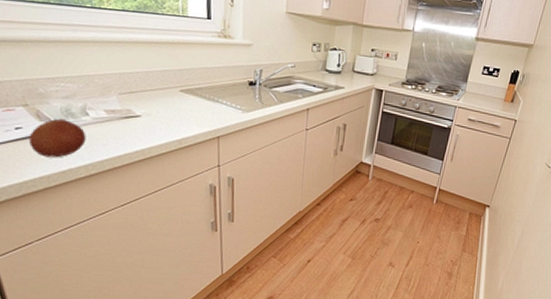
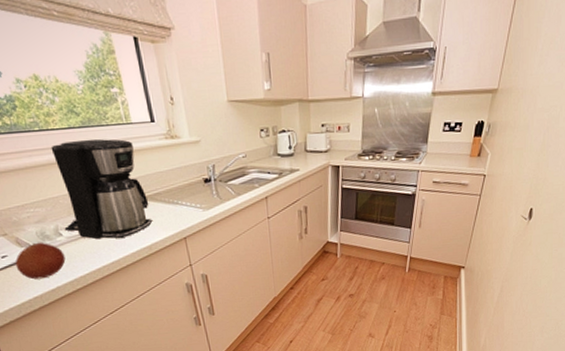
coffee maker: none [93,23,189,128] -> present [51,139,153,240]

